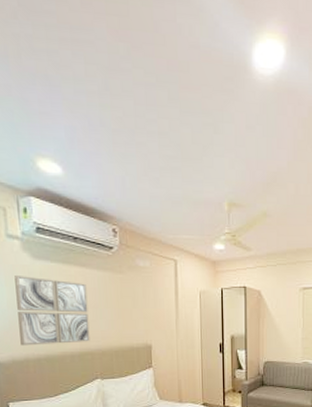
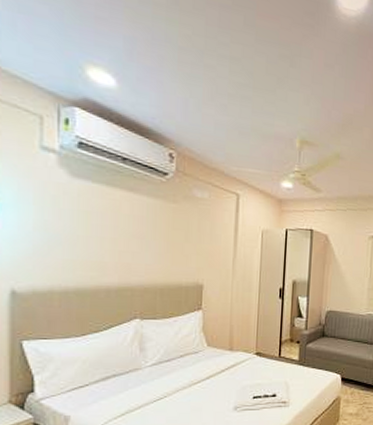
wall art: present [14,276,90,346] -> none [45,194,133,276]

